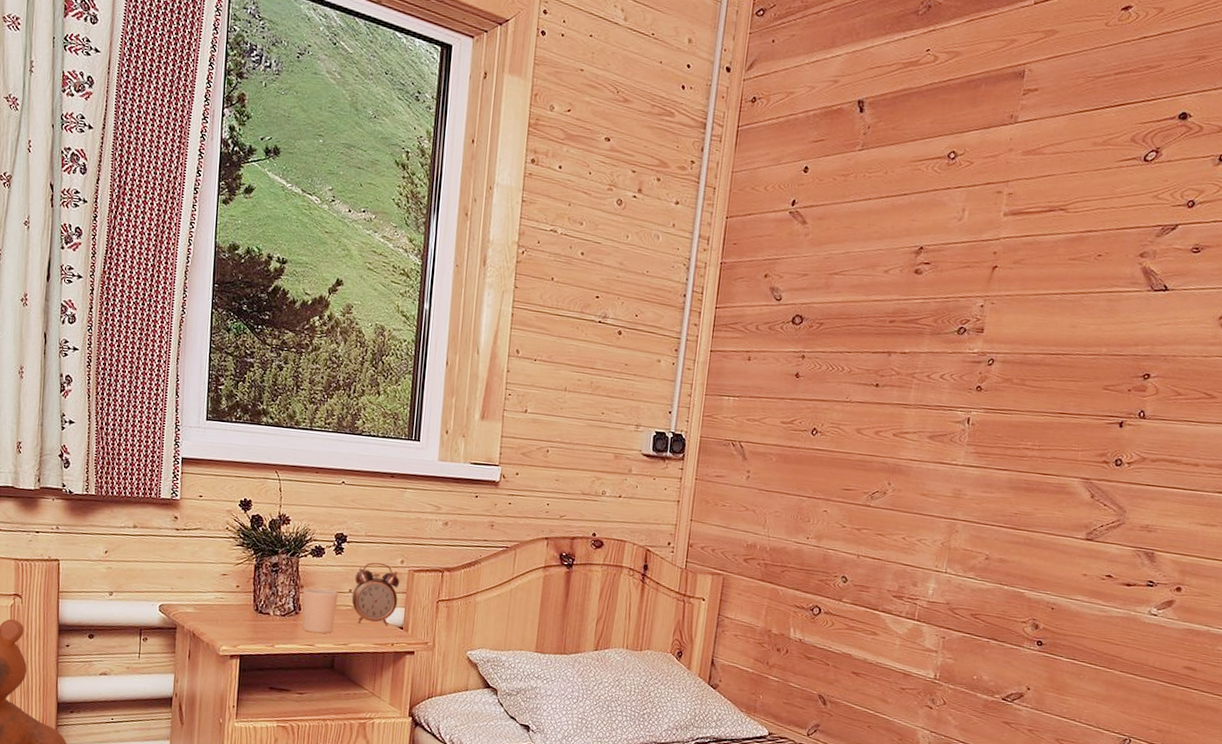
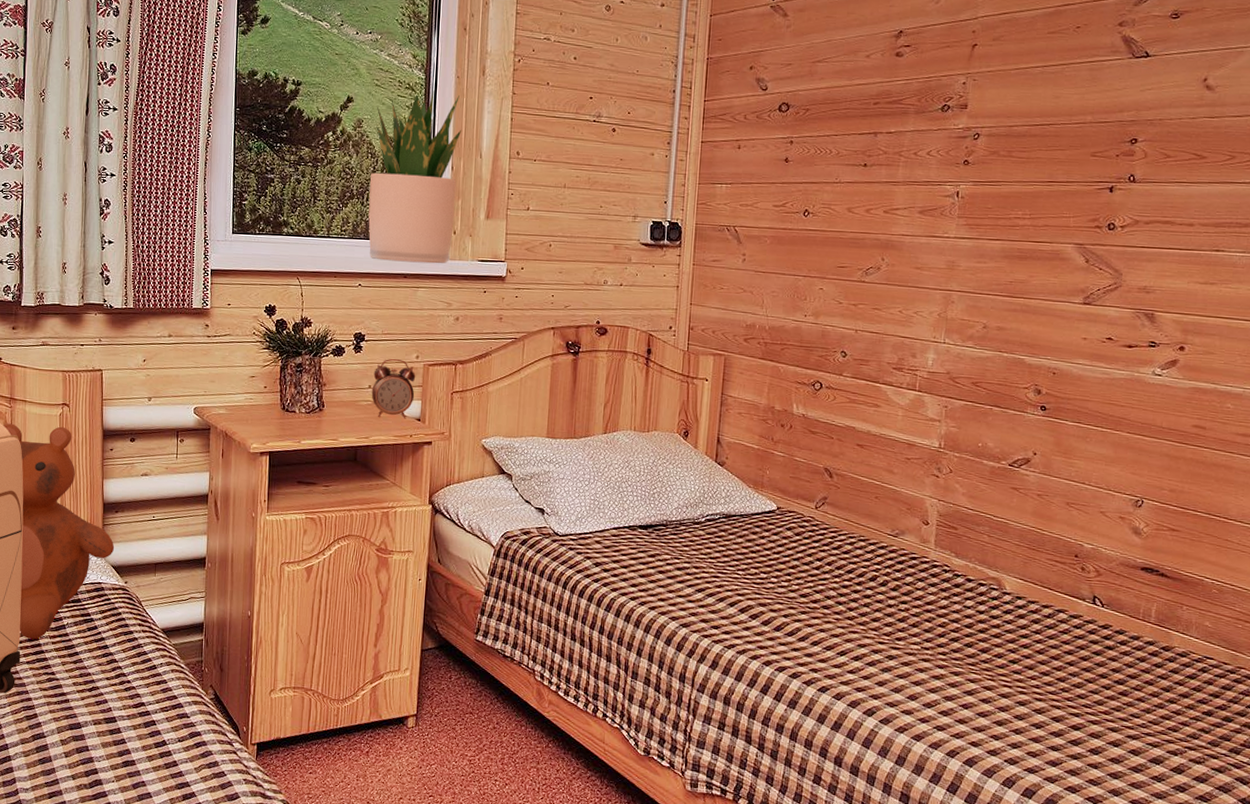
mug: present [302,587,338,634] -> none [325,385,359,429]
planter: none [354,278,459,465] -> present [368,90,462,264]

